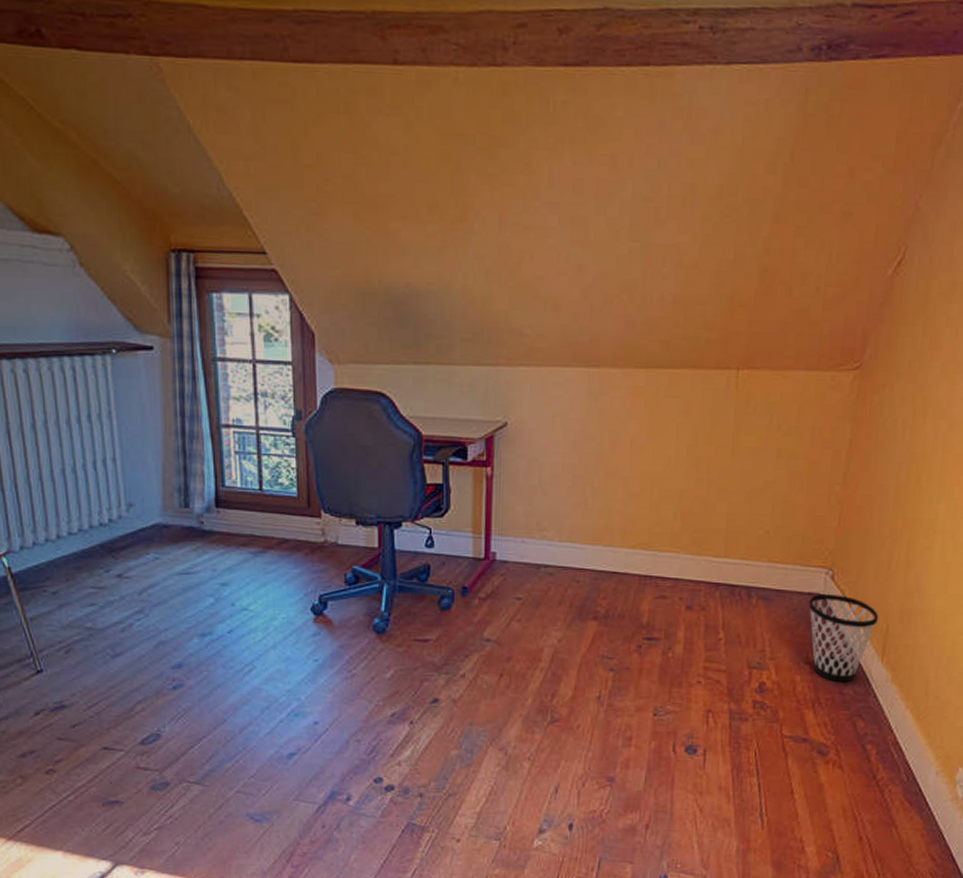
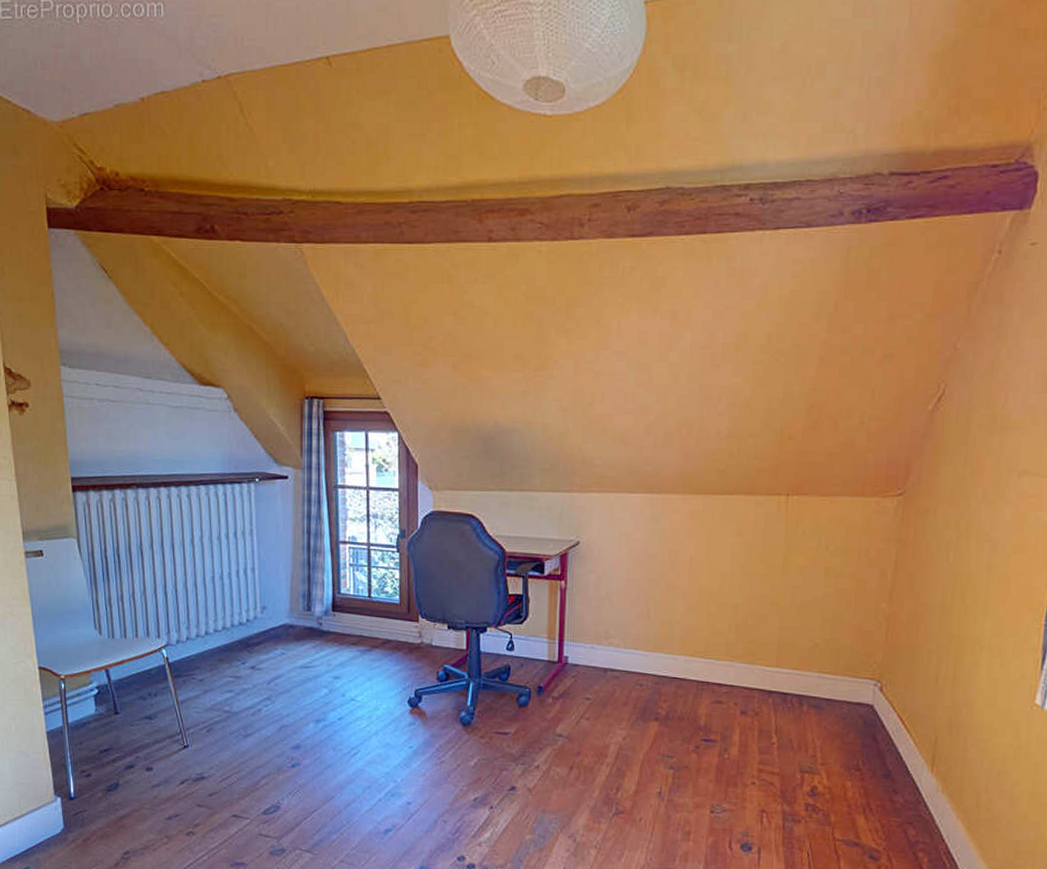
wastebasket: present [808,593,878,683] -> none [858,704,927,791]

